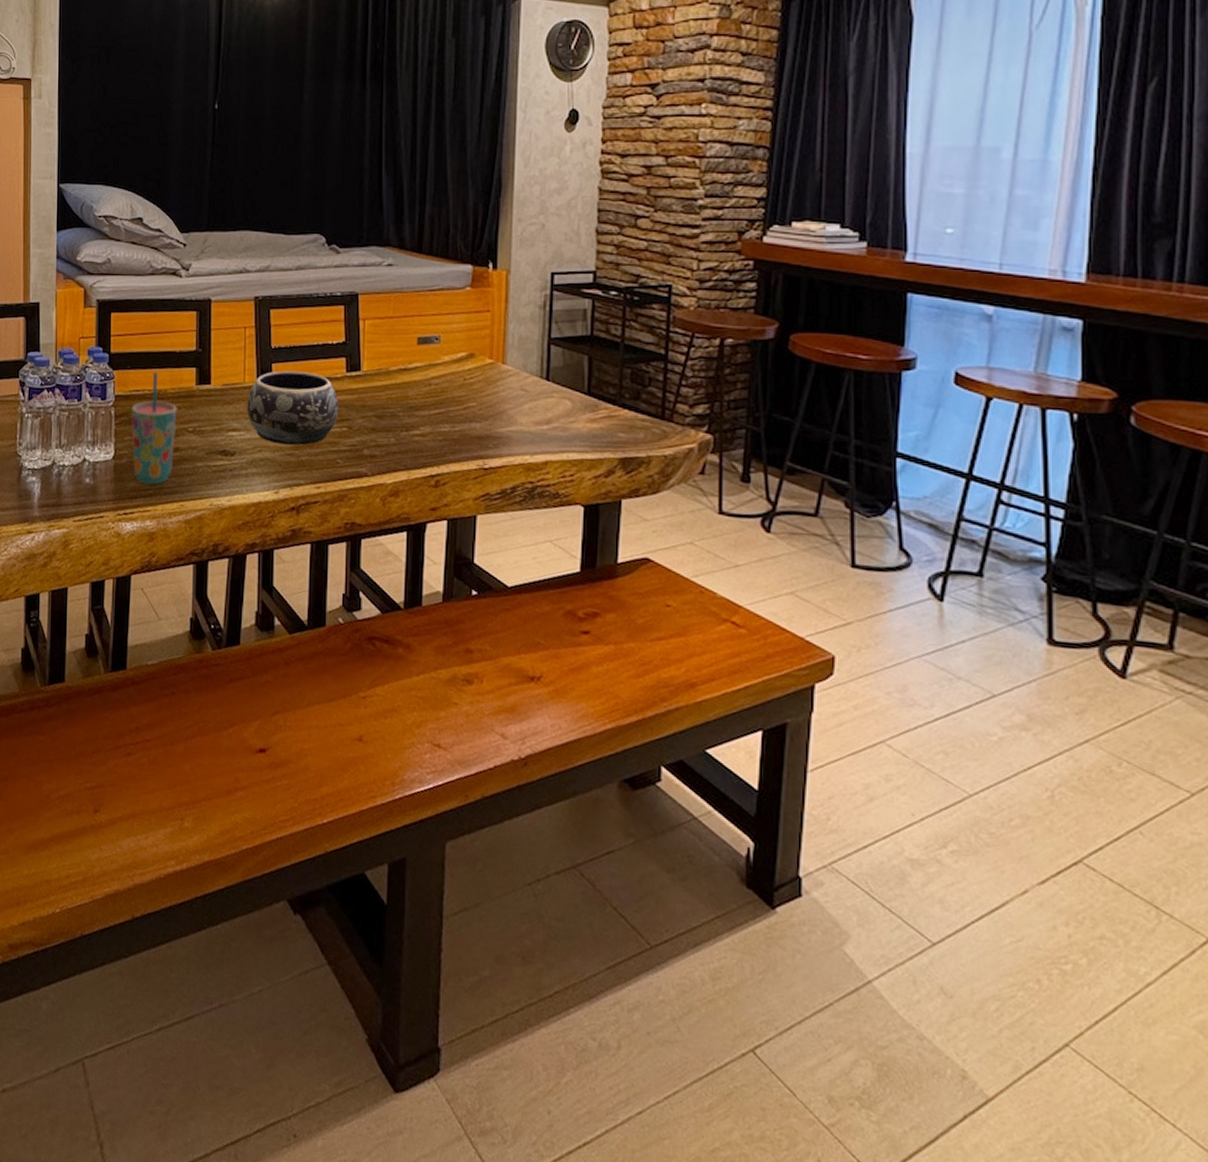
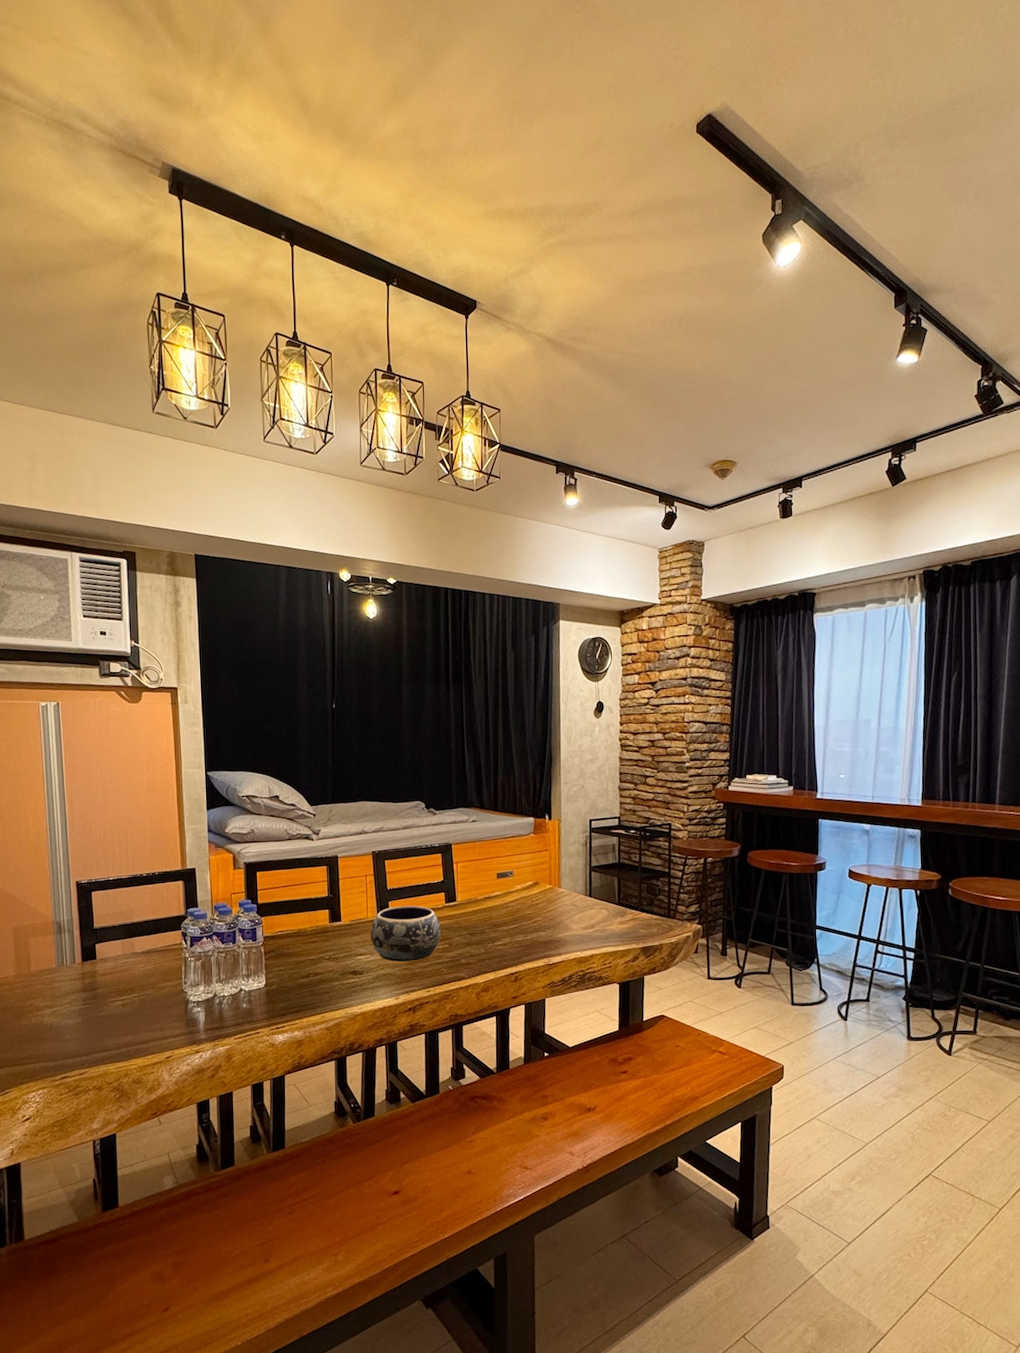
cup: present [130,372,177,485] -> none [277,916,315,1003]

